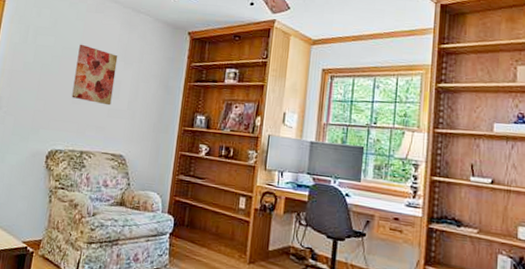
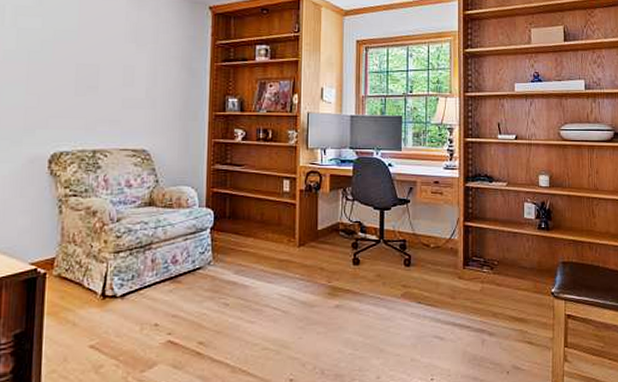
wall art: present [71,44,118,106] -> none [73,25,128,95]

